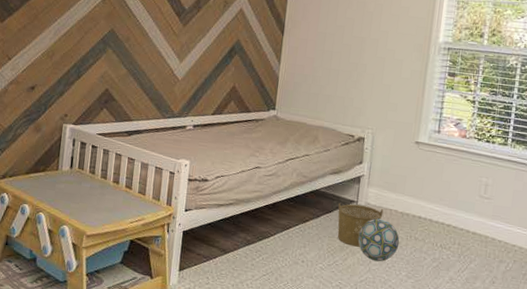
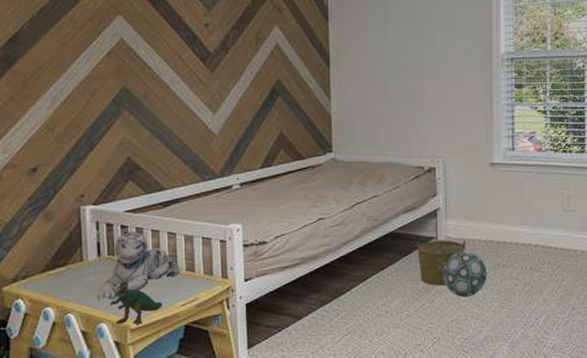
plush toy: none [64,150,134,208] -> present [97,231,180,301]
toy dinosaur: none [73,193,115,233] -> present [109,281,162,326]

